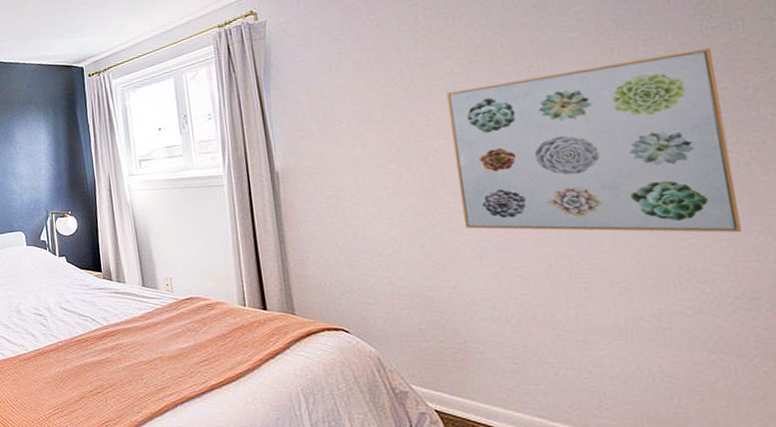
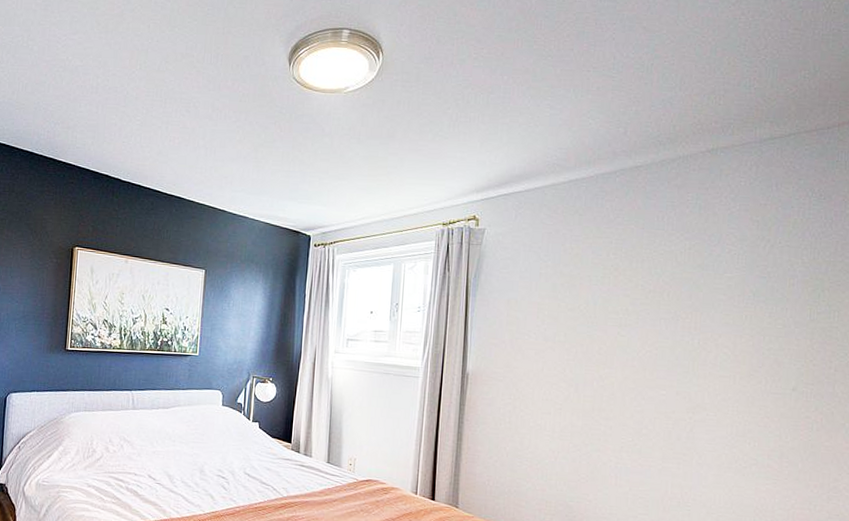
wall art: present [446,48,742,233] -> none [609,327,813,485]

